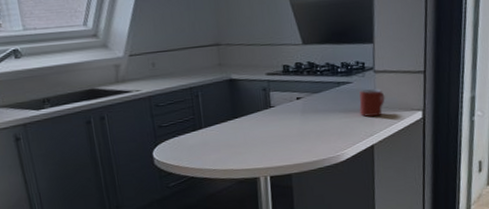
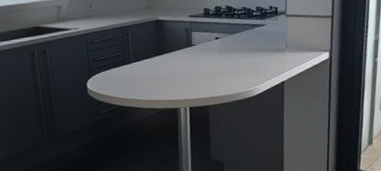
mug: present [359,89,385,117] -> none [272,31,295,56]

